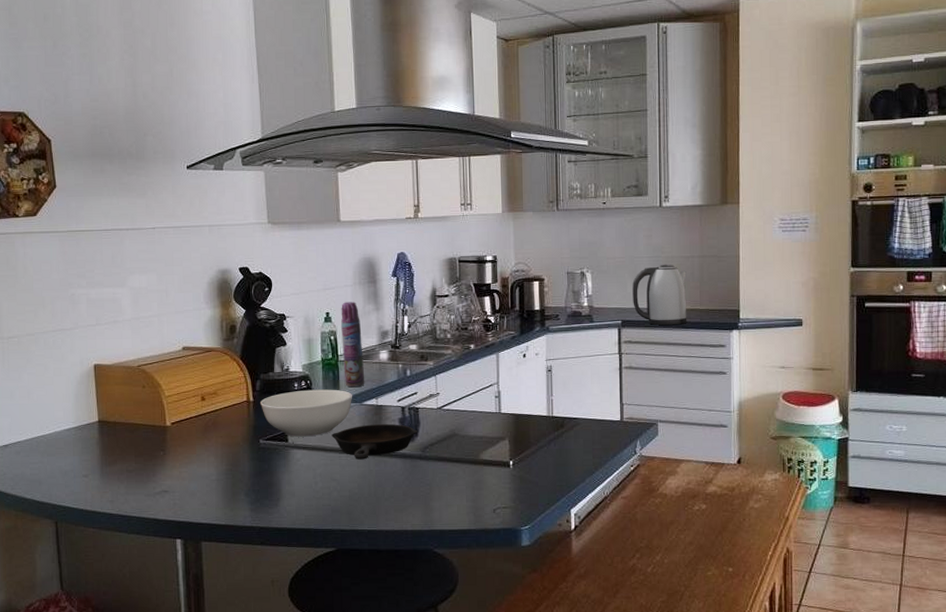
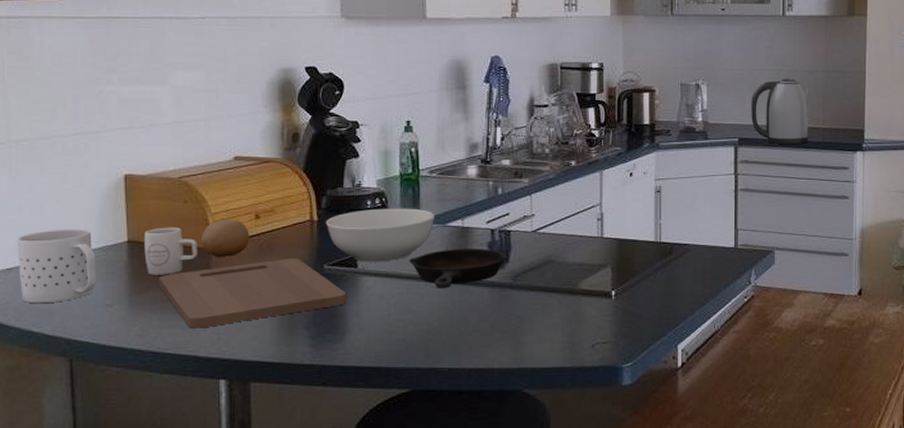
mug: none [11,411,75,475] -> present [17,229,97,304]
mug: none [111,408,156,450] -> present [144,227,199,275]
cutting board: none [124,434,280,495] -> present [159,257,347,329]
fruit: none [158,401,198,434] -> present [201,219,250,257]
whipped cream can: present [341,302,365,387] -> none [424,109,450,205]

